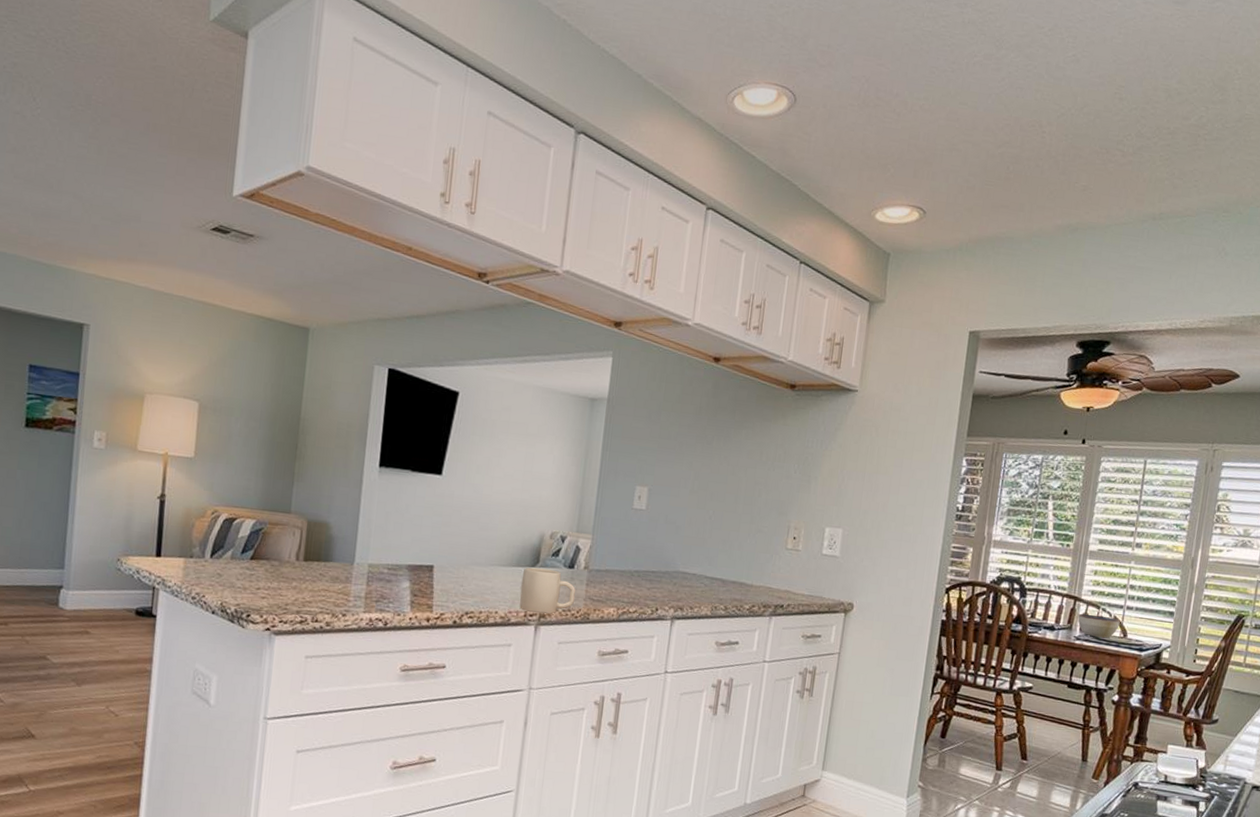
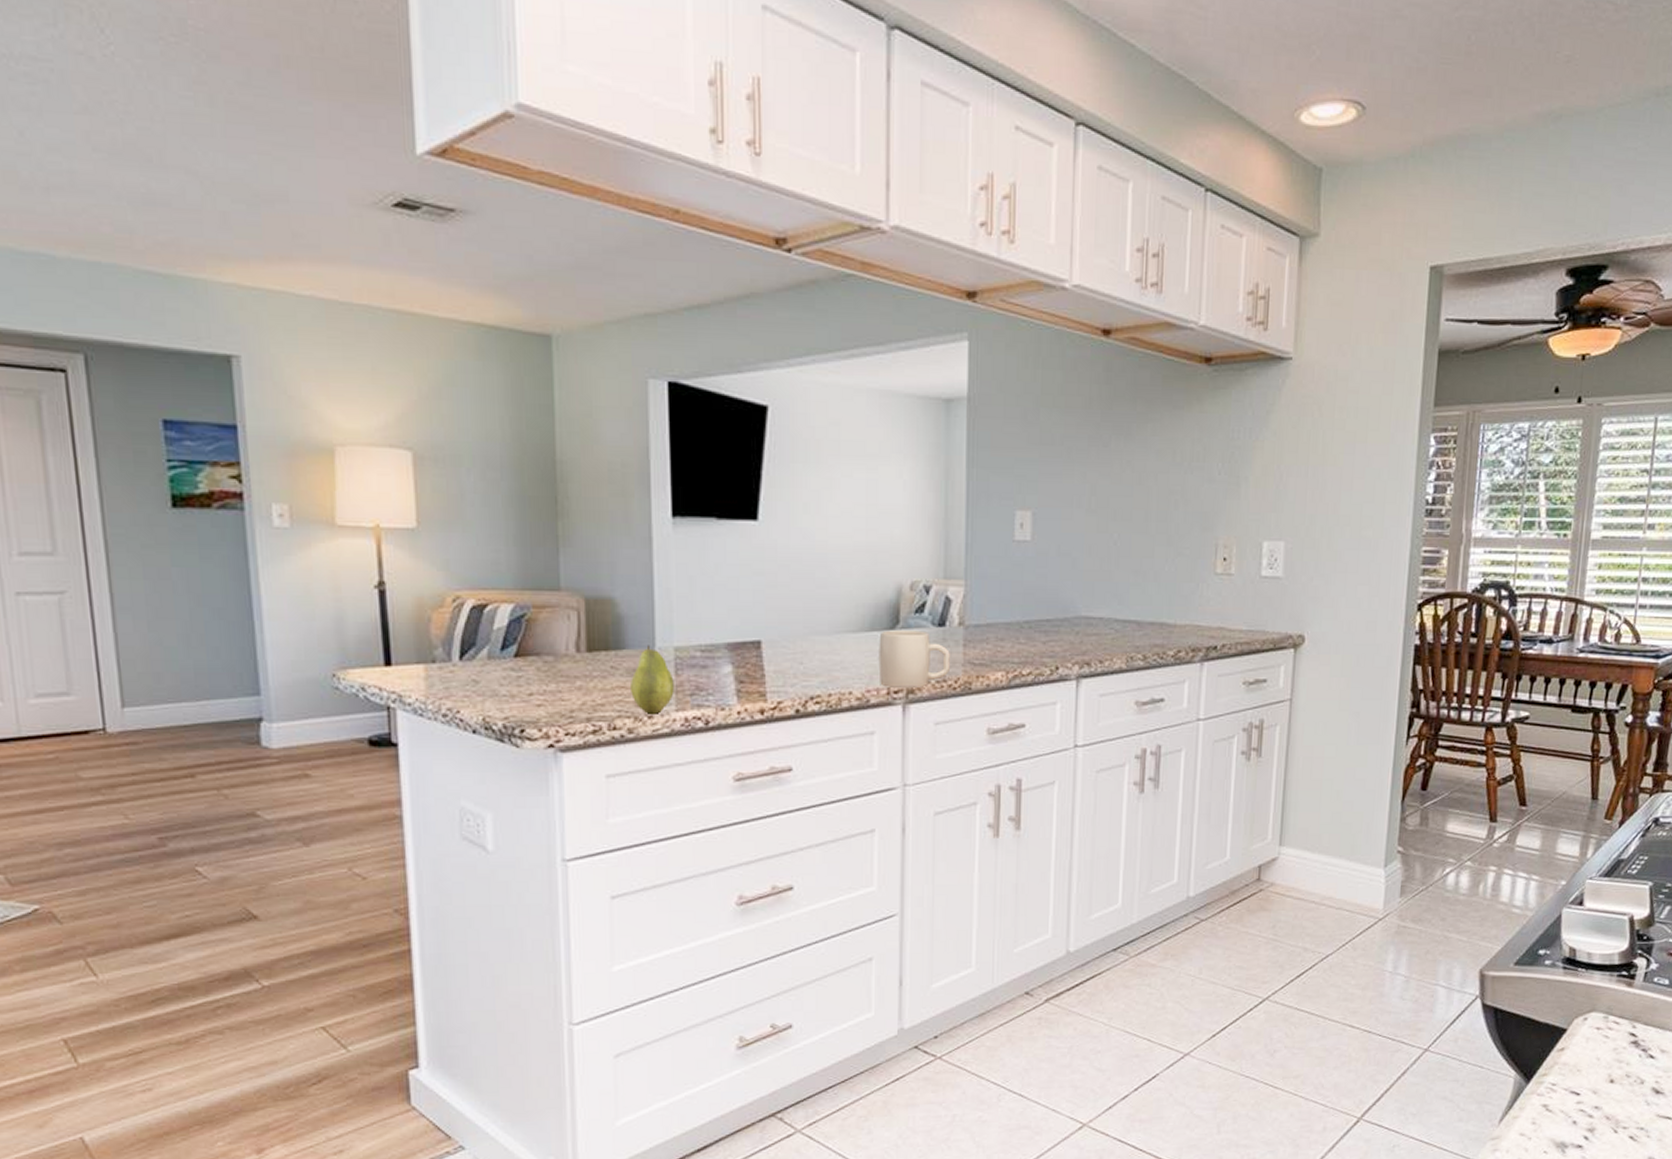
fruit: none [331,560,365,614] -> present [629,645,674,716]
bowl: present [1077,613,1120,639] -> none [1580,619,1632,647]

